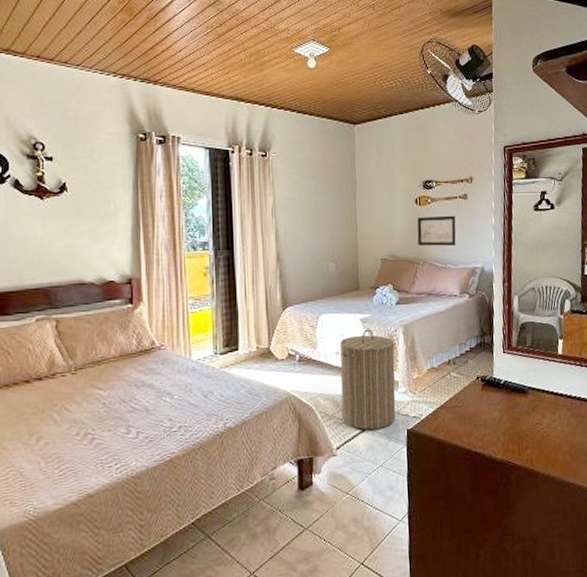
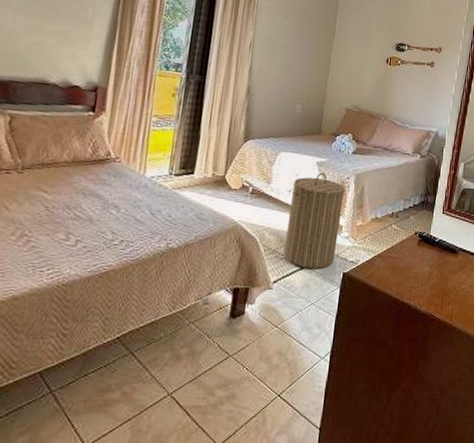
wall art: present [417,215,456,247] -> none [382,76,421,108]

